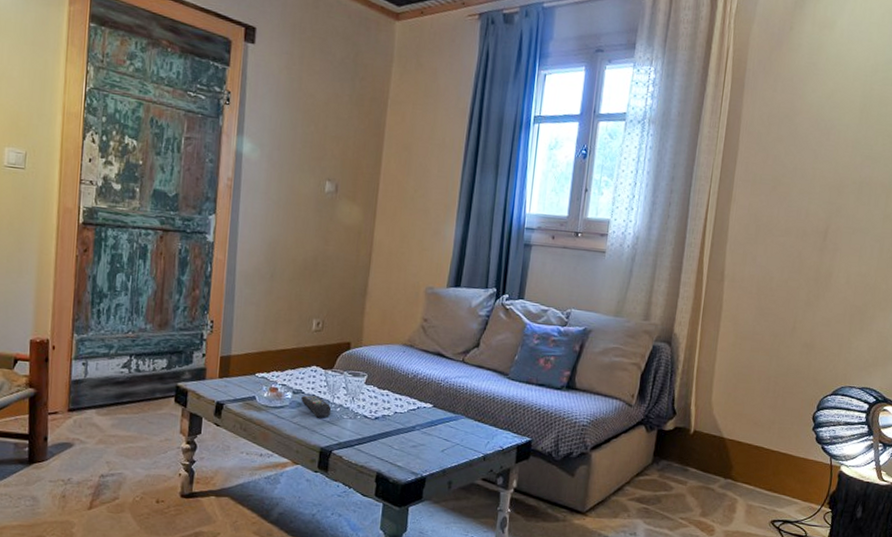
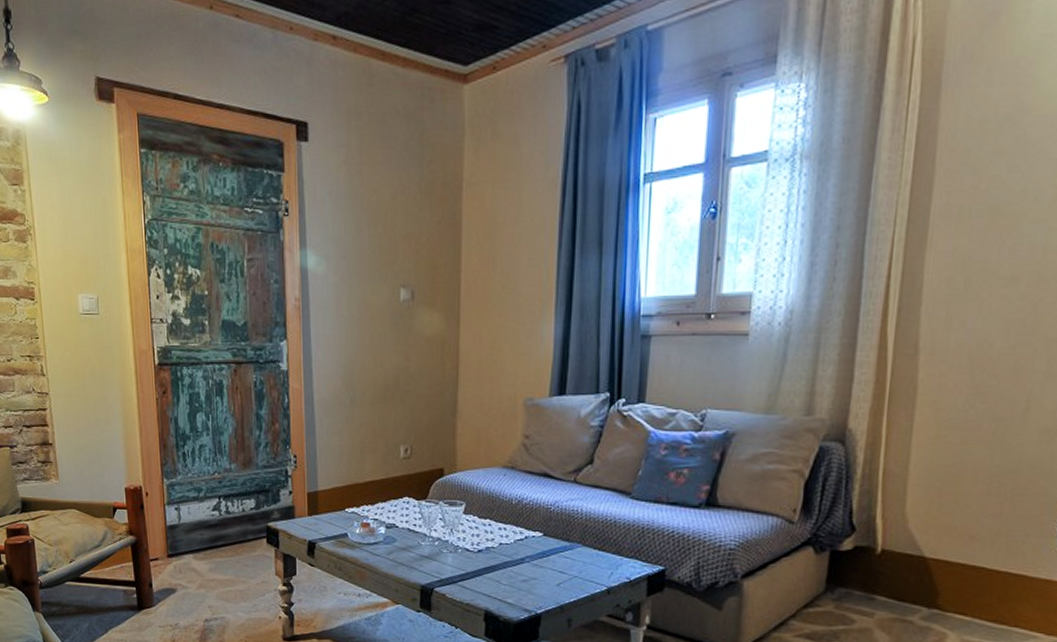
remote control: present [301,395,332,418] -> none [396,529,429,553]

